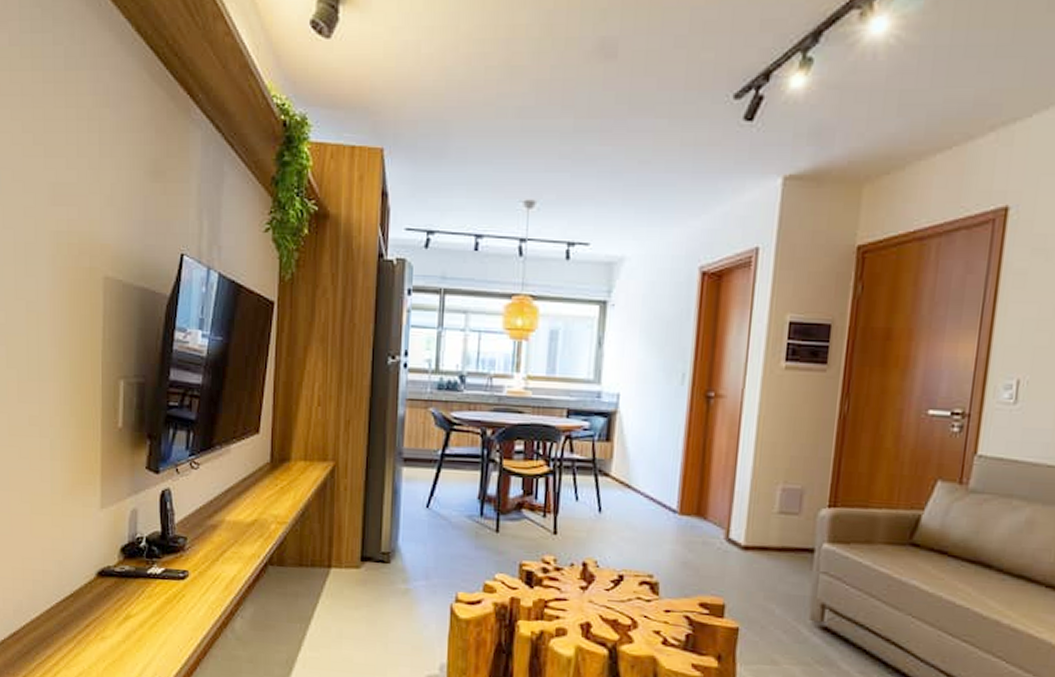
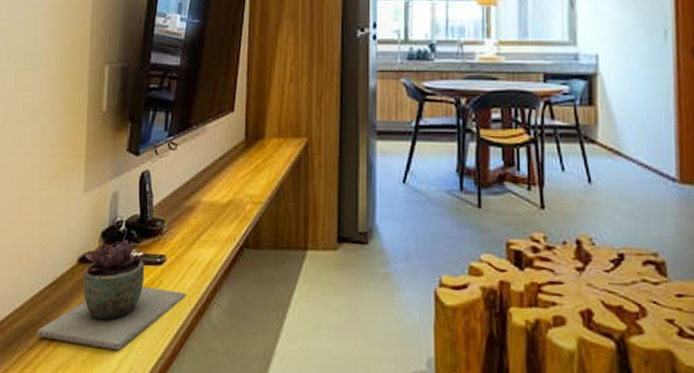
succulent plant: none [55,555,210,658] -> present [36,239,187,351]

